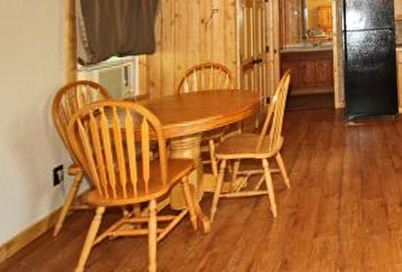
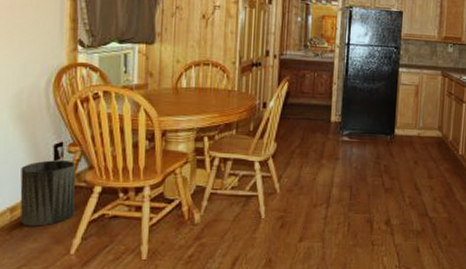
trash can: none [17,183,77,262] -> present [20,160,76,227]

